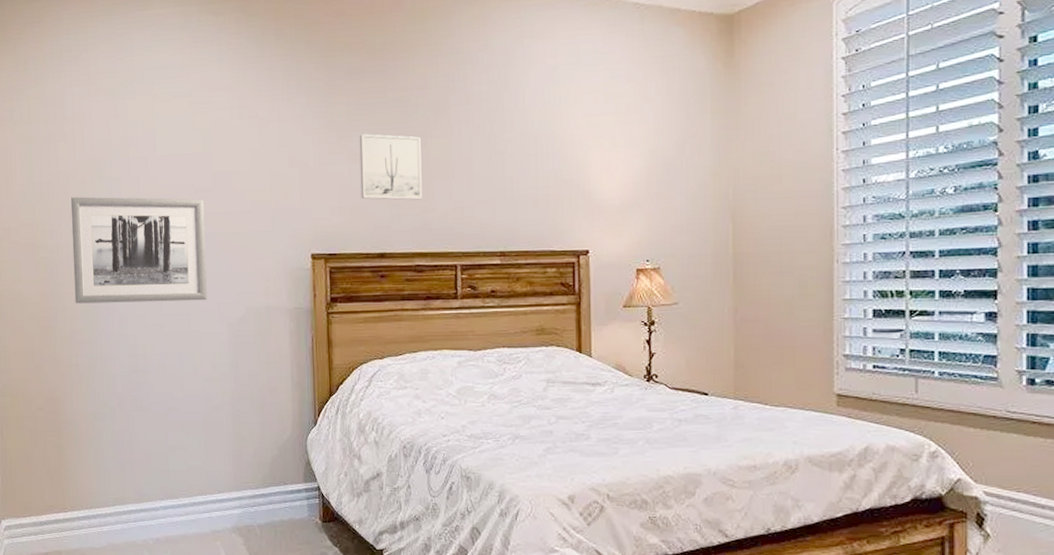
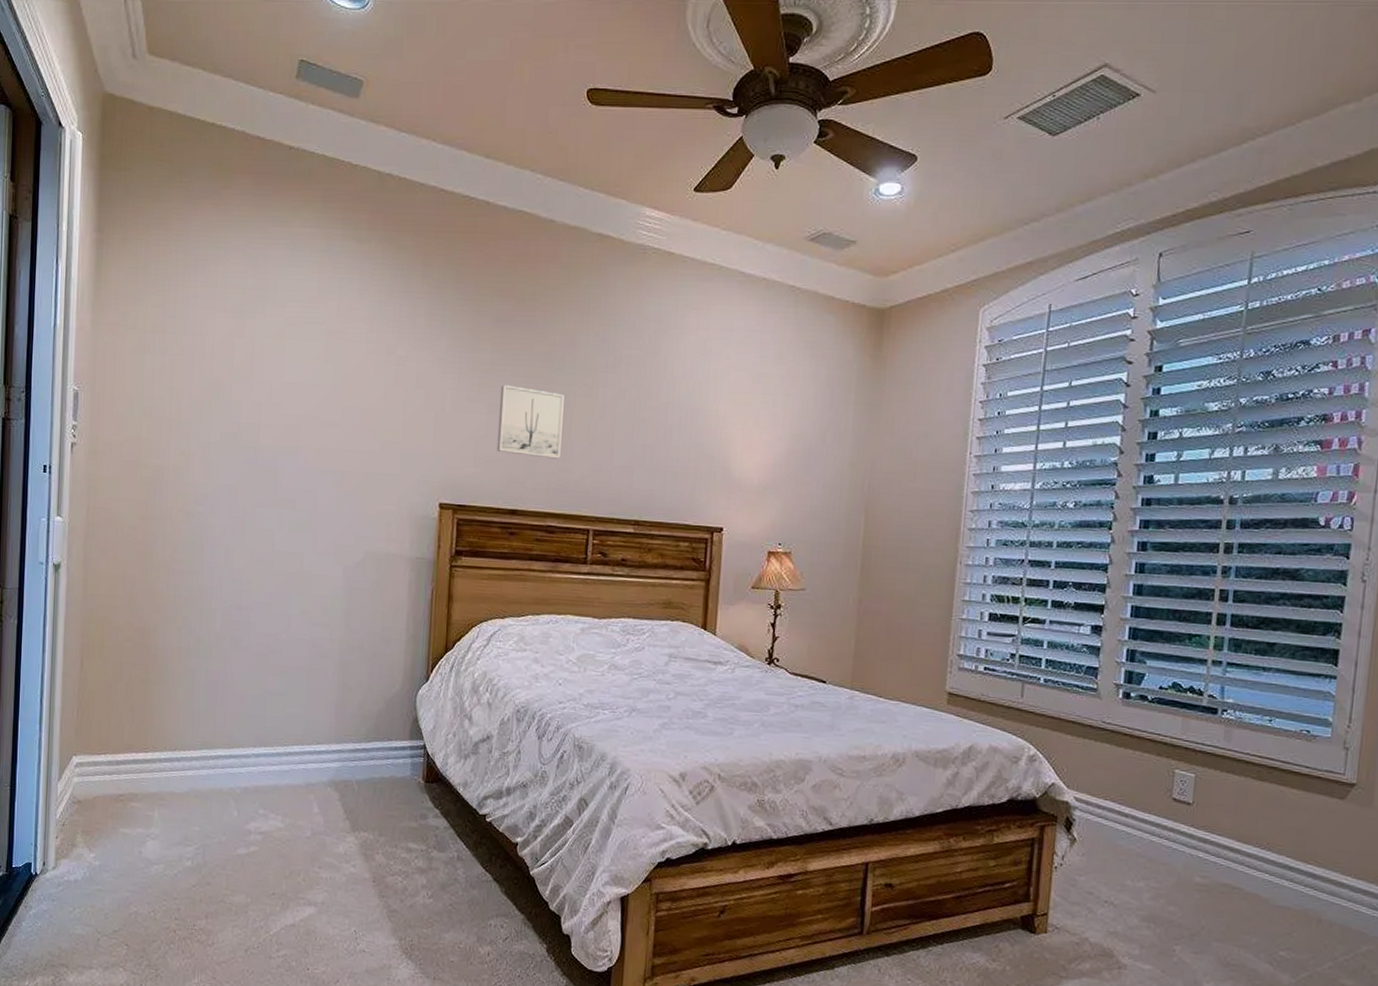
wall art: present [70,197,207,304] -> none [178,416,330,541]

